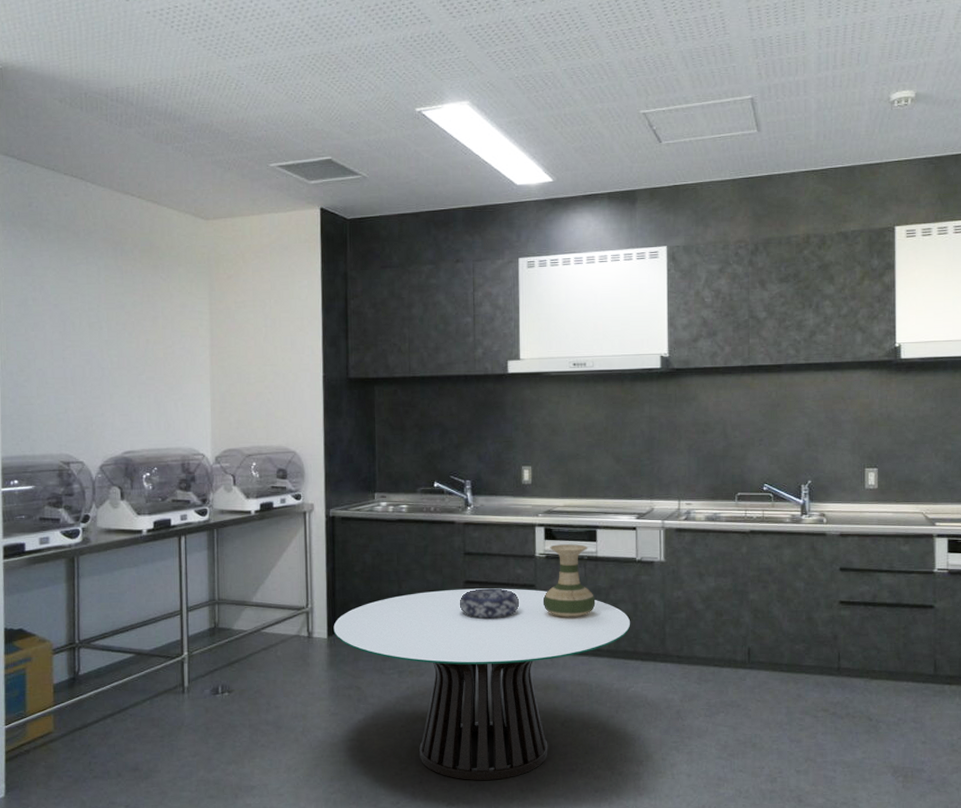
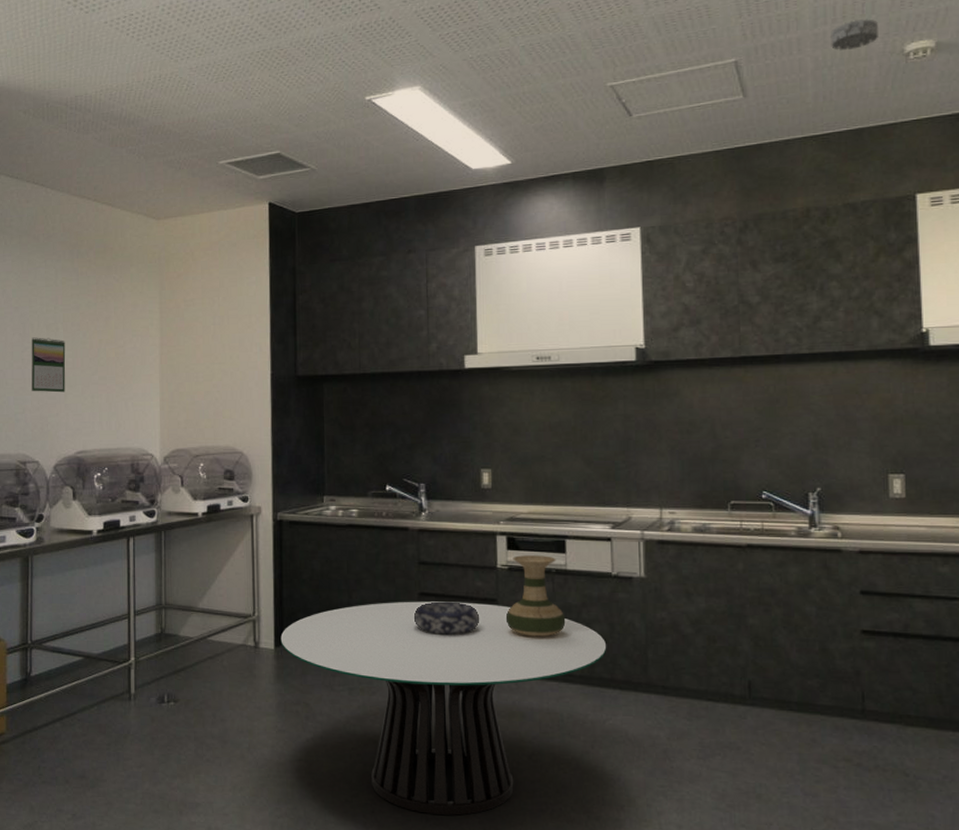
calendar: none [72,336,111,393] -> present [31,337,66,393]
smoke detector: none [831,68,870,94] -> present [830,19,878,50]

